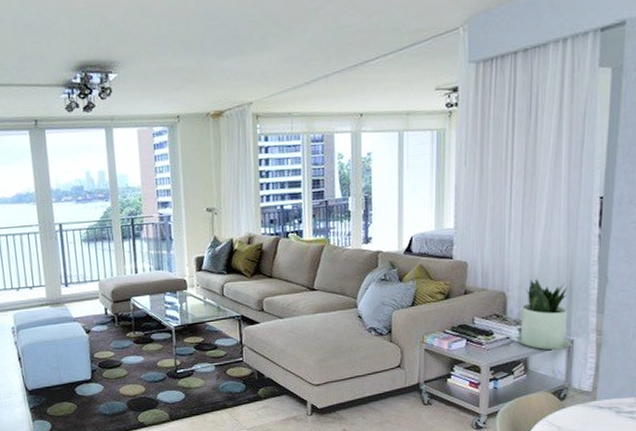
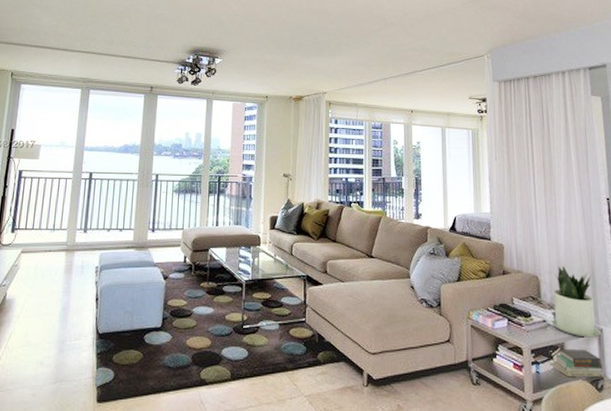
books: none [509,362,568,390] -> present [549,350,603,378]

